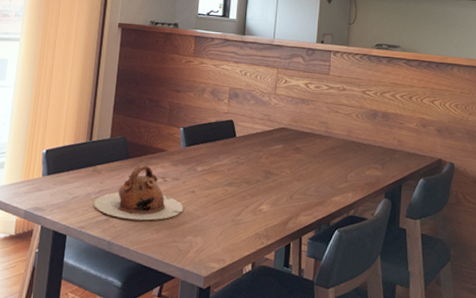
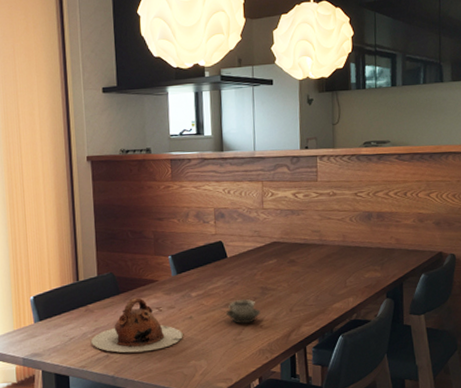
cup: none [227,179,261,206] -> present [225,299,261,324]

